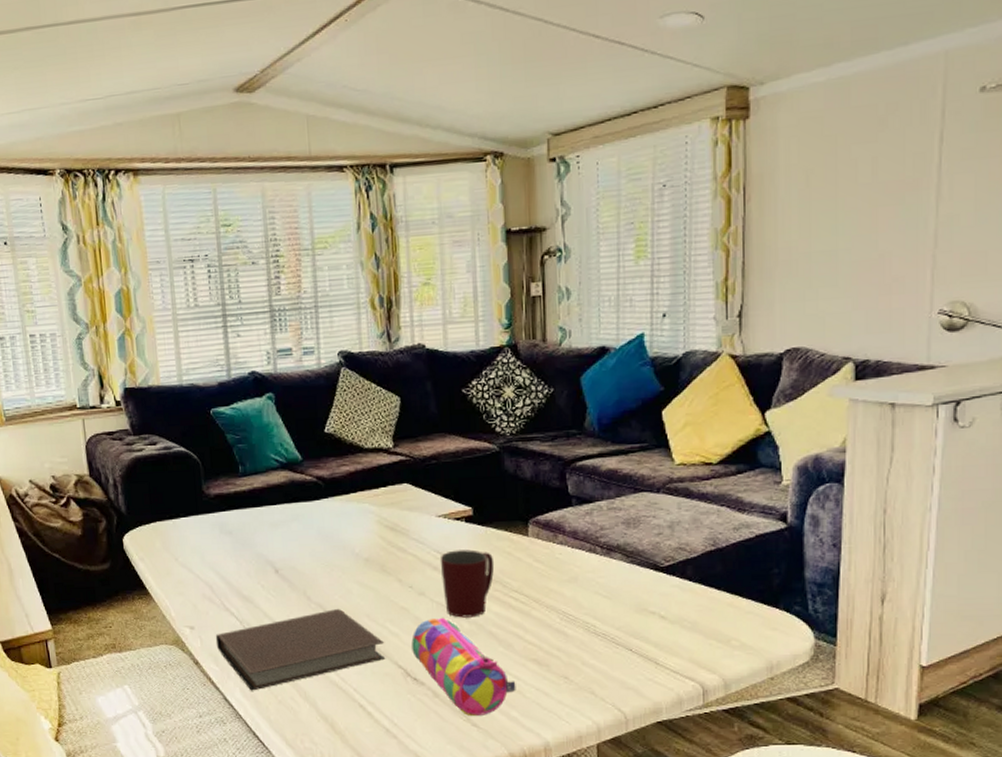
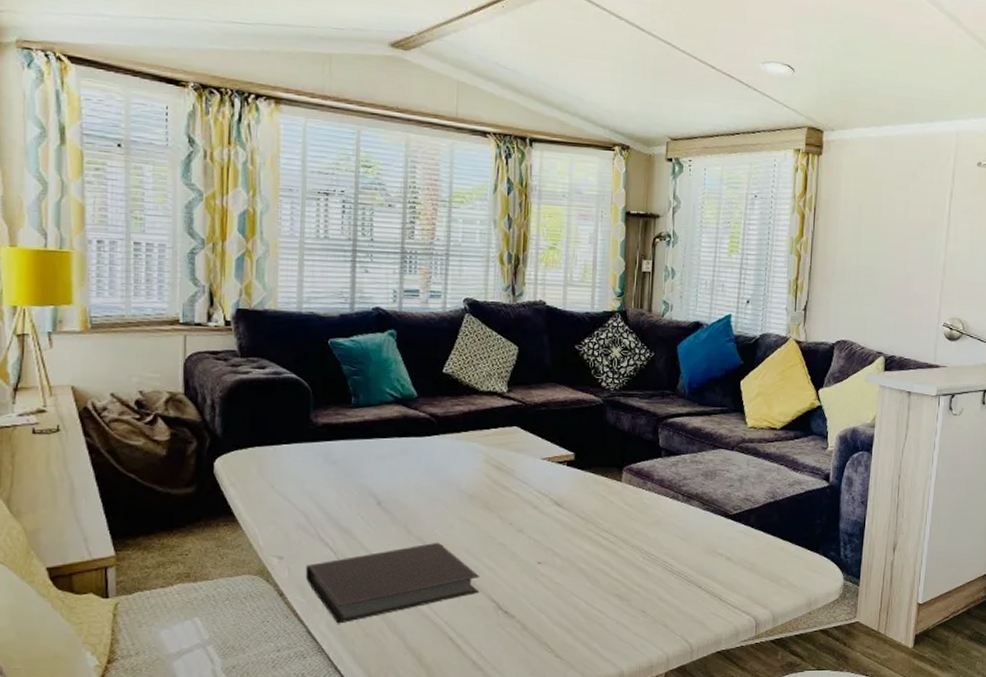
pencil case: present [411,617,516,717] -> none [506,553,599,649]
mug: present [440,549,495,618] -> none [540,491,590,555]

